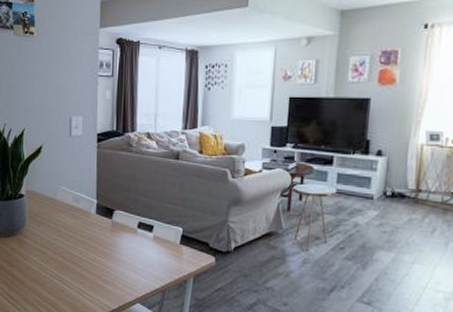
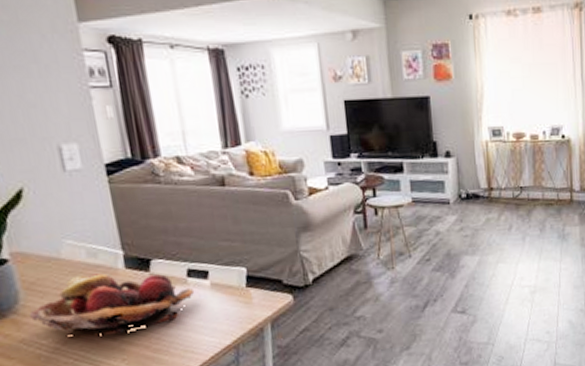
fruit basket: none [29,214,141,263] -> present [29,273,195,337]

